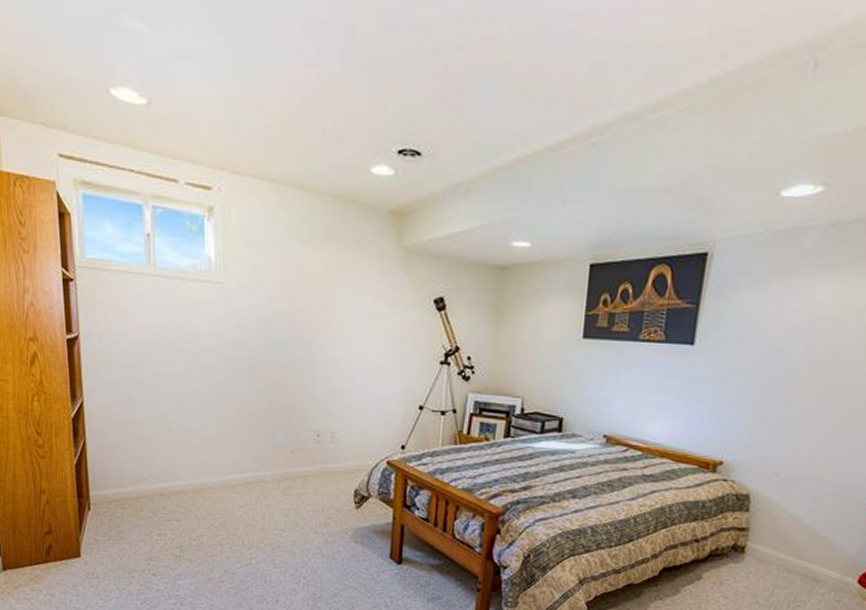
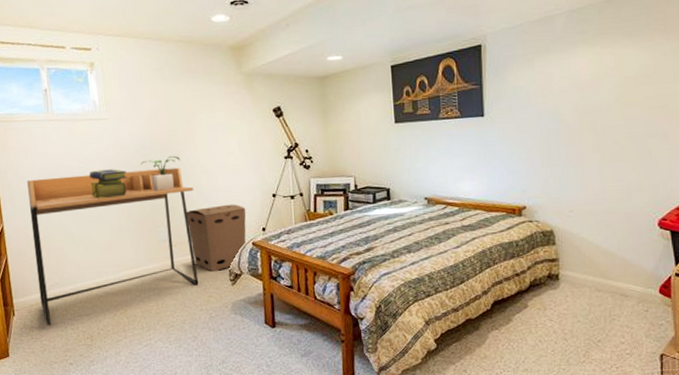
desk: none [115,347,323,527] -> present [26,167,199,326]
stack of books: none [195,346,242,384] -> present [89,169,127,199]
potted plant: none [260,341,310,384] -> present [140,155,180,191]
cardboard box: none [311,410,385,490] -> present [186,204,246,271]

